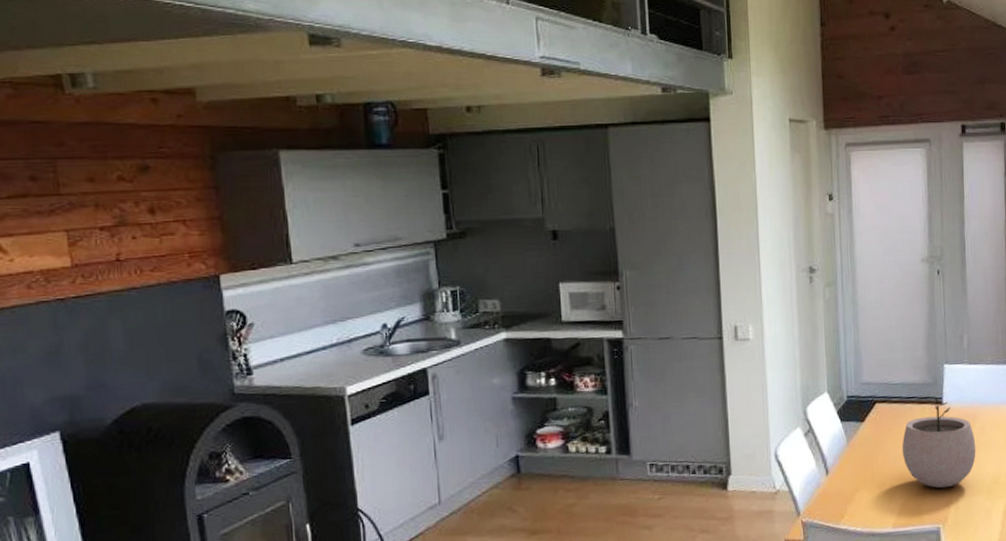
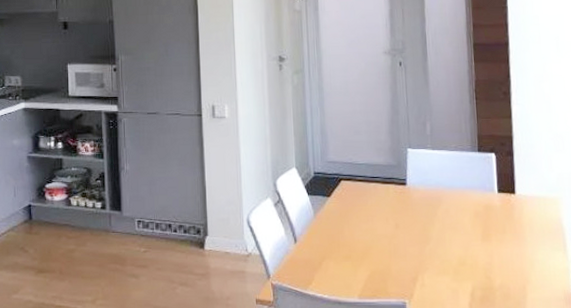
plant pot: present [902,398,976,489] -> none [367,179,442,265]

